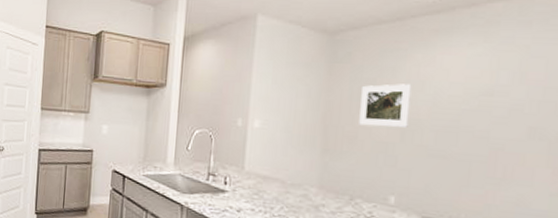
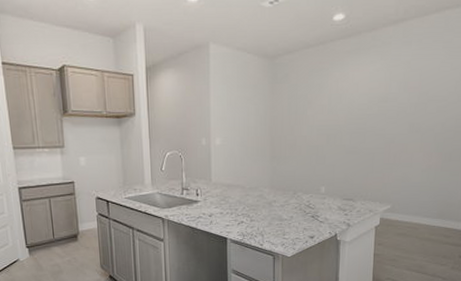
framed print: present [359,84,412,127] -> none [297,97,333,134]

